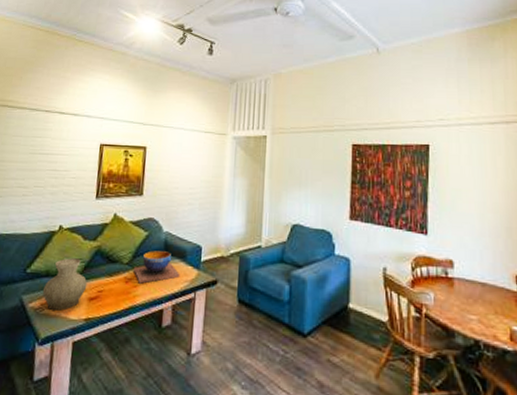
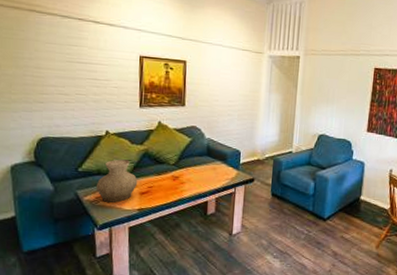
decorative bowl: present [133,250,180,284] -> none [179,154,222,181]

